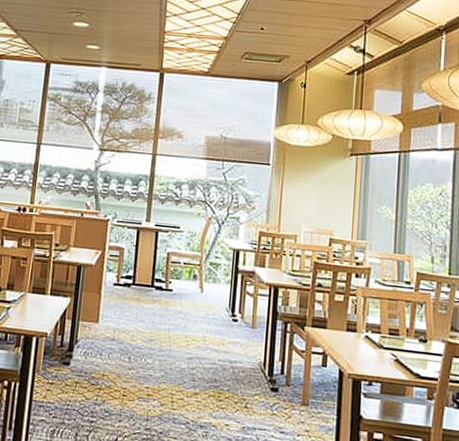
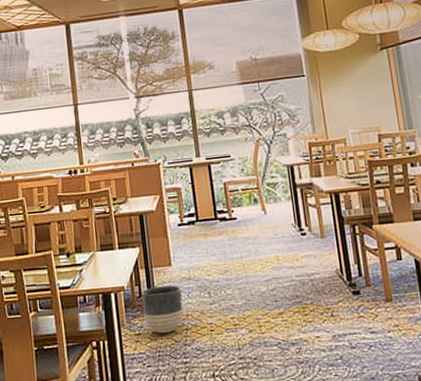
planter: none [60,339,103,389] -> present [141,285,184,334]

